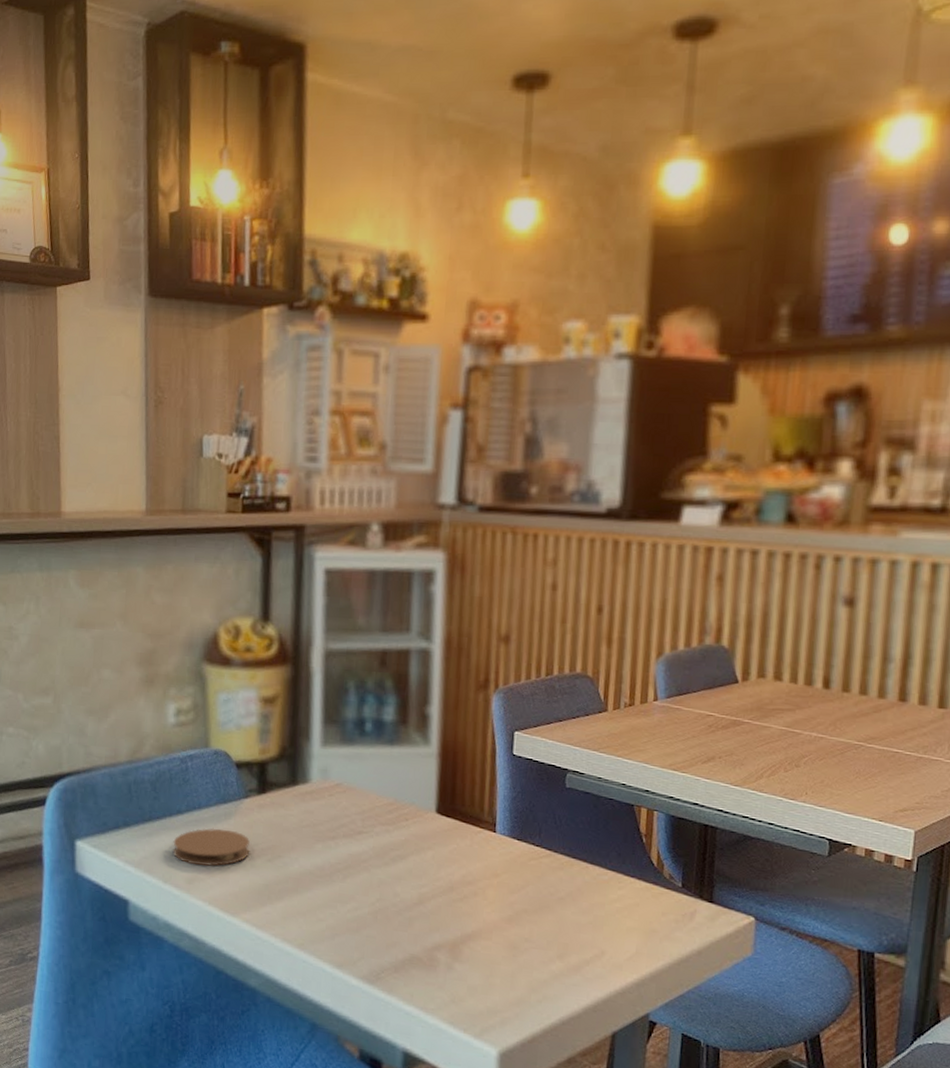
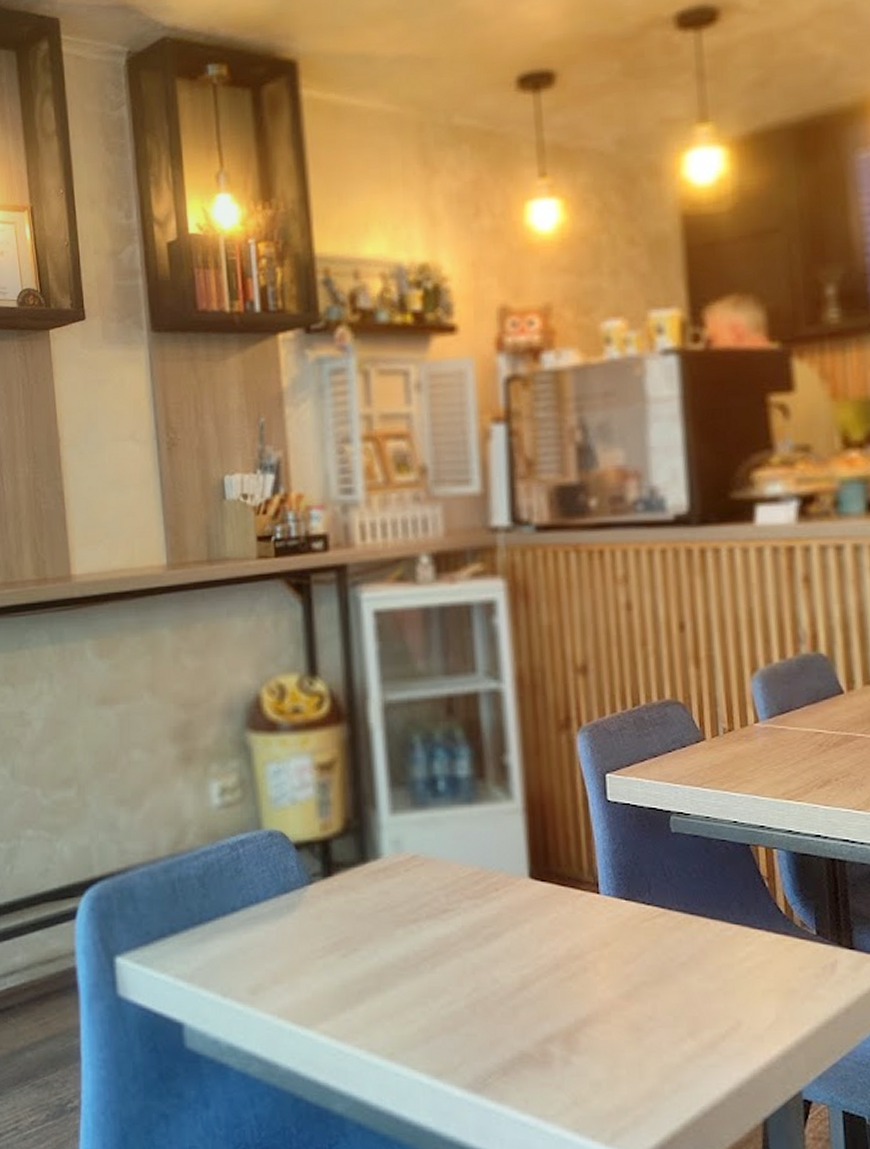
coaster: present [173,828,250,866] -> none [230,924,321,971]

